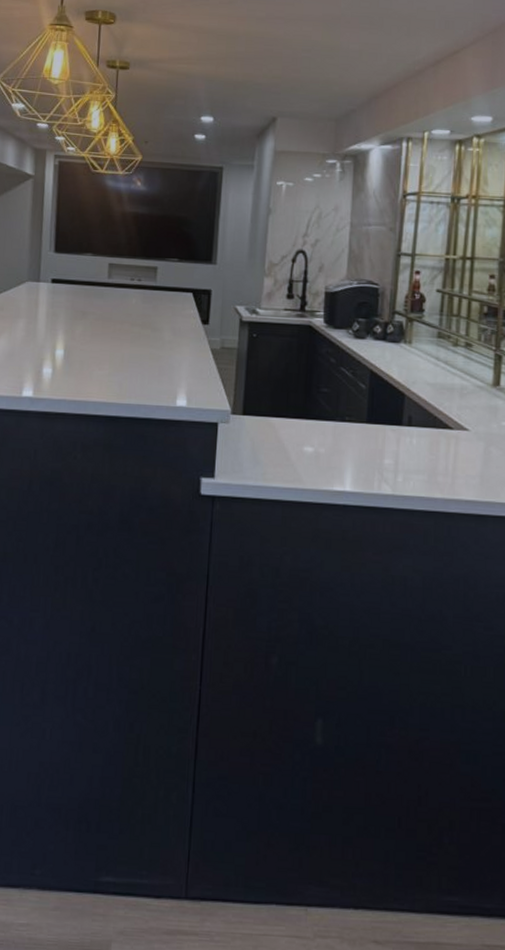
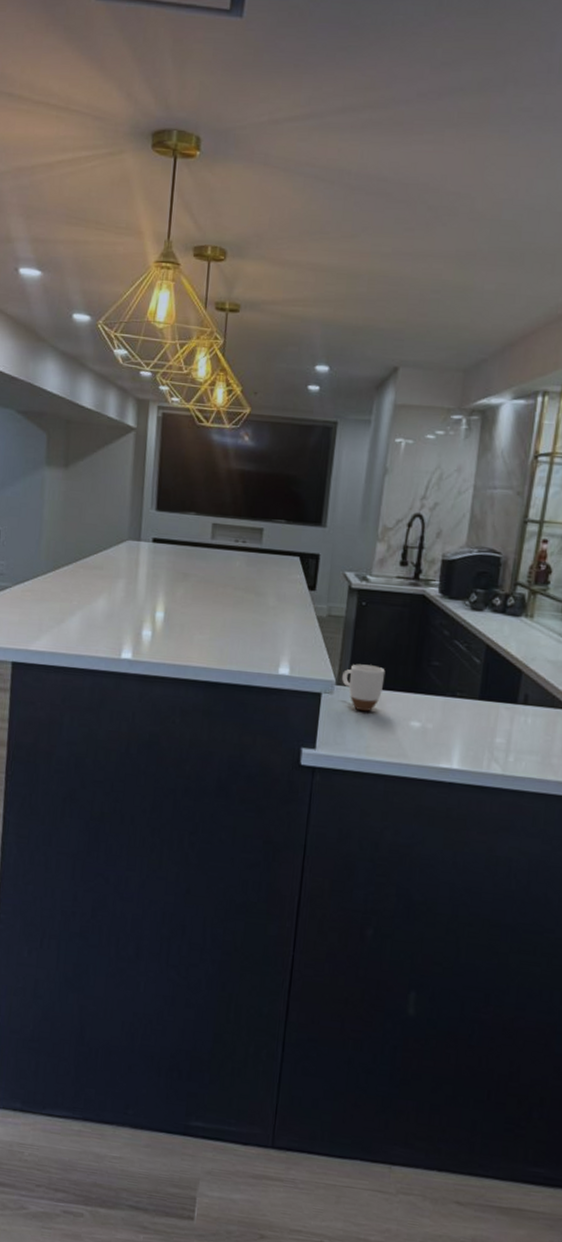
mug: none [236,393,278,439] -> present [341,664,386,712]

